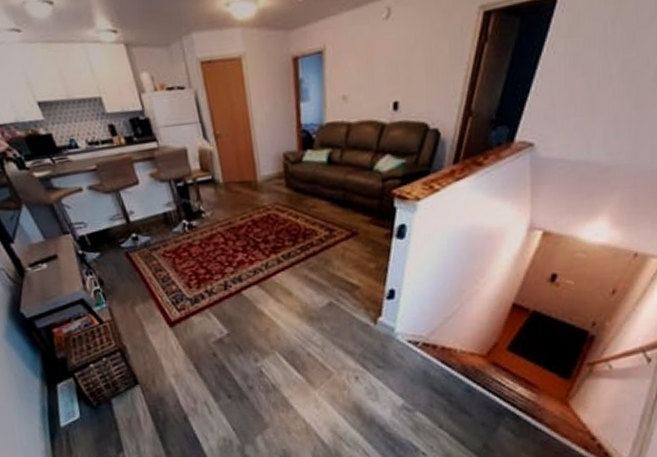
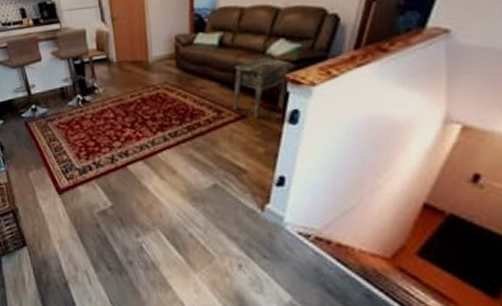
side table: none [343,173,398,235] -> present [232,57,292,119]

